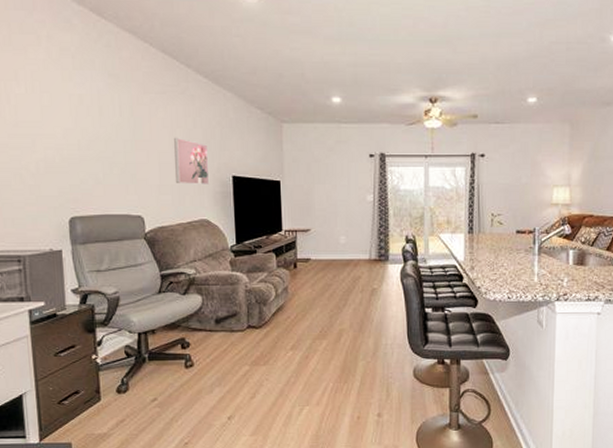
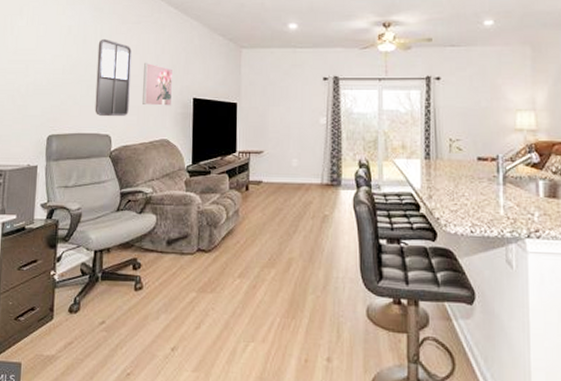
home mirror: none [117,110,161,197] -> present [95,38,132,117]

